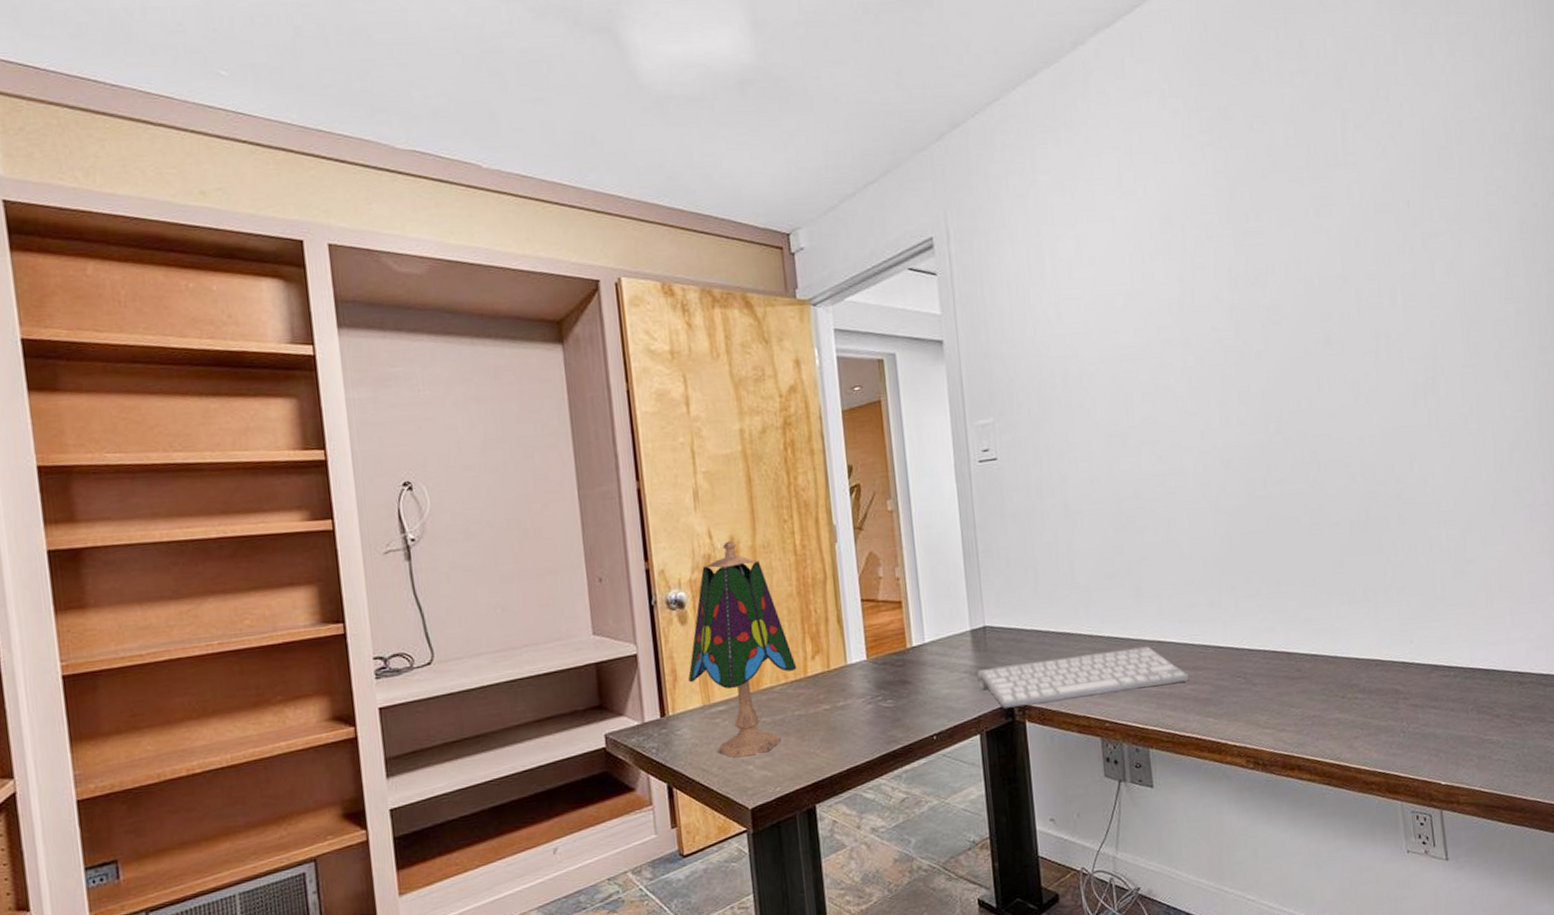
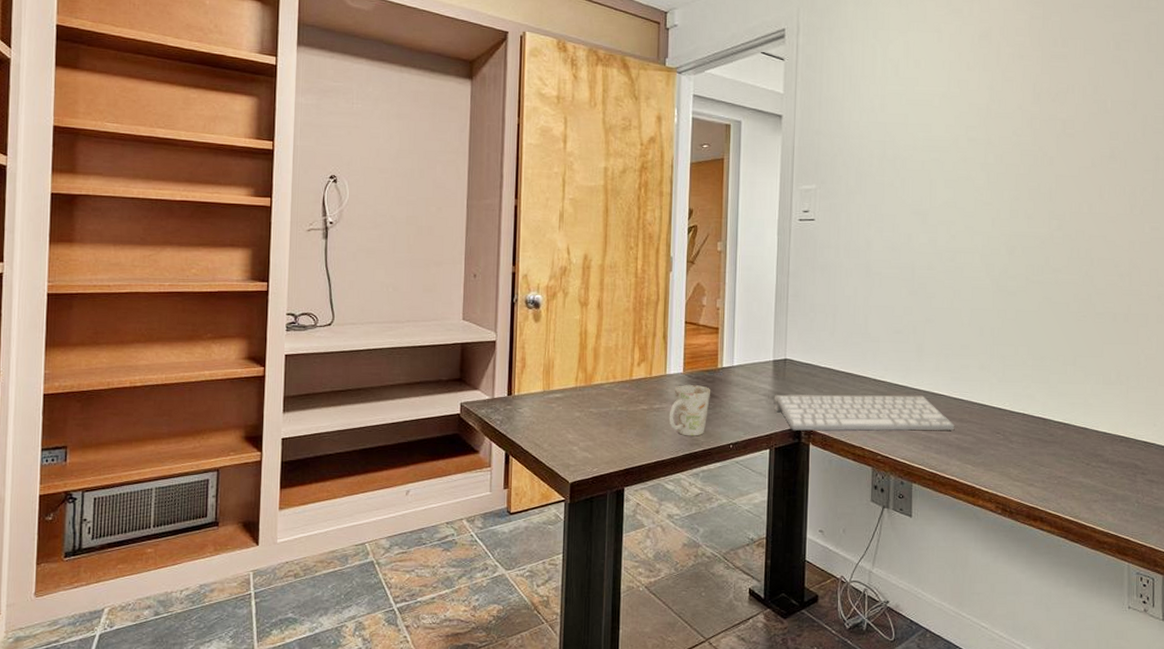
table lamp: present [688,541,797,758] -> none [535,258,625,439]
mug: none [856,671,903,734] -> present [668,385,710,436]

